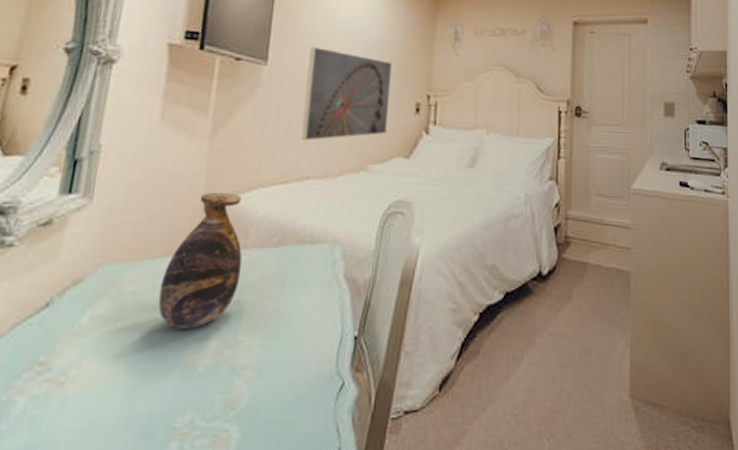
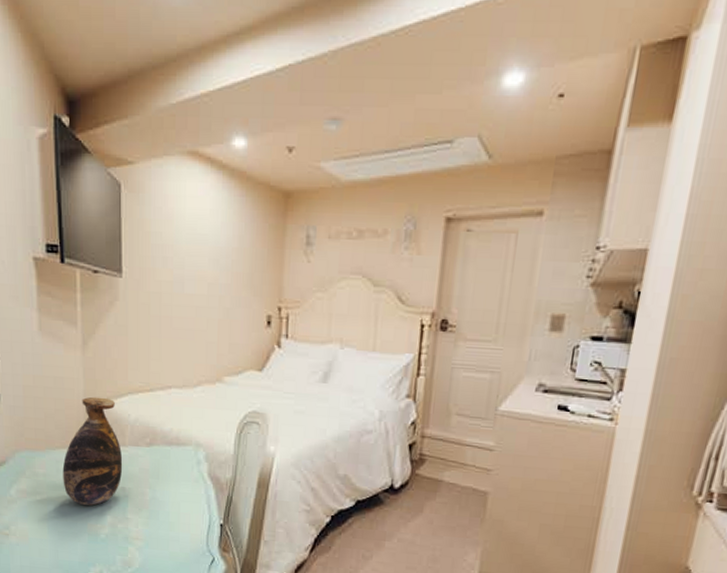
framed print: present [302,47,392,141] -> none [160,257,241,353]

